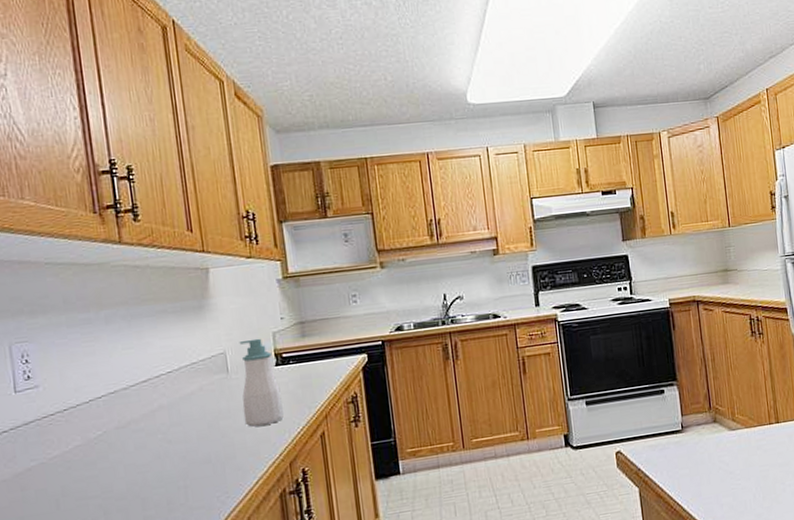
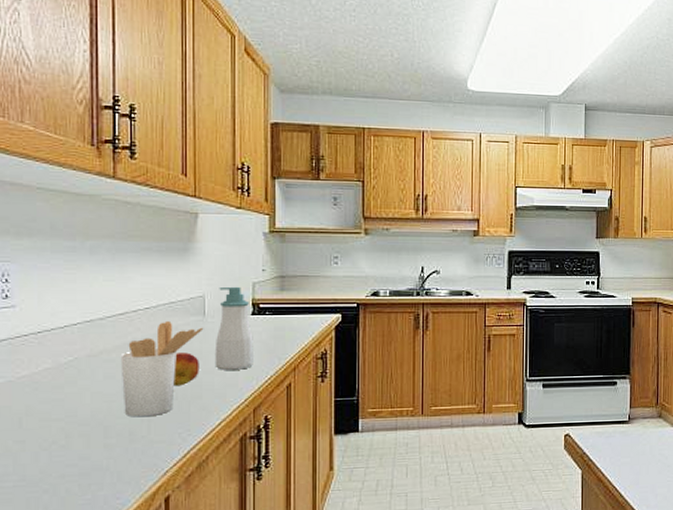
utensil holder: none [149,382,229,486] -> present [120,320,204,418]
fruit: none [203,412,230,449] -> present [173,352,199,387]

